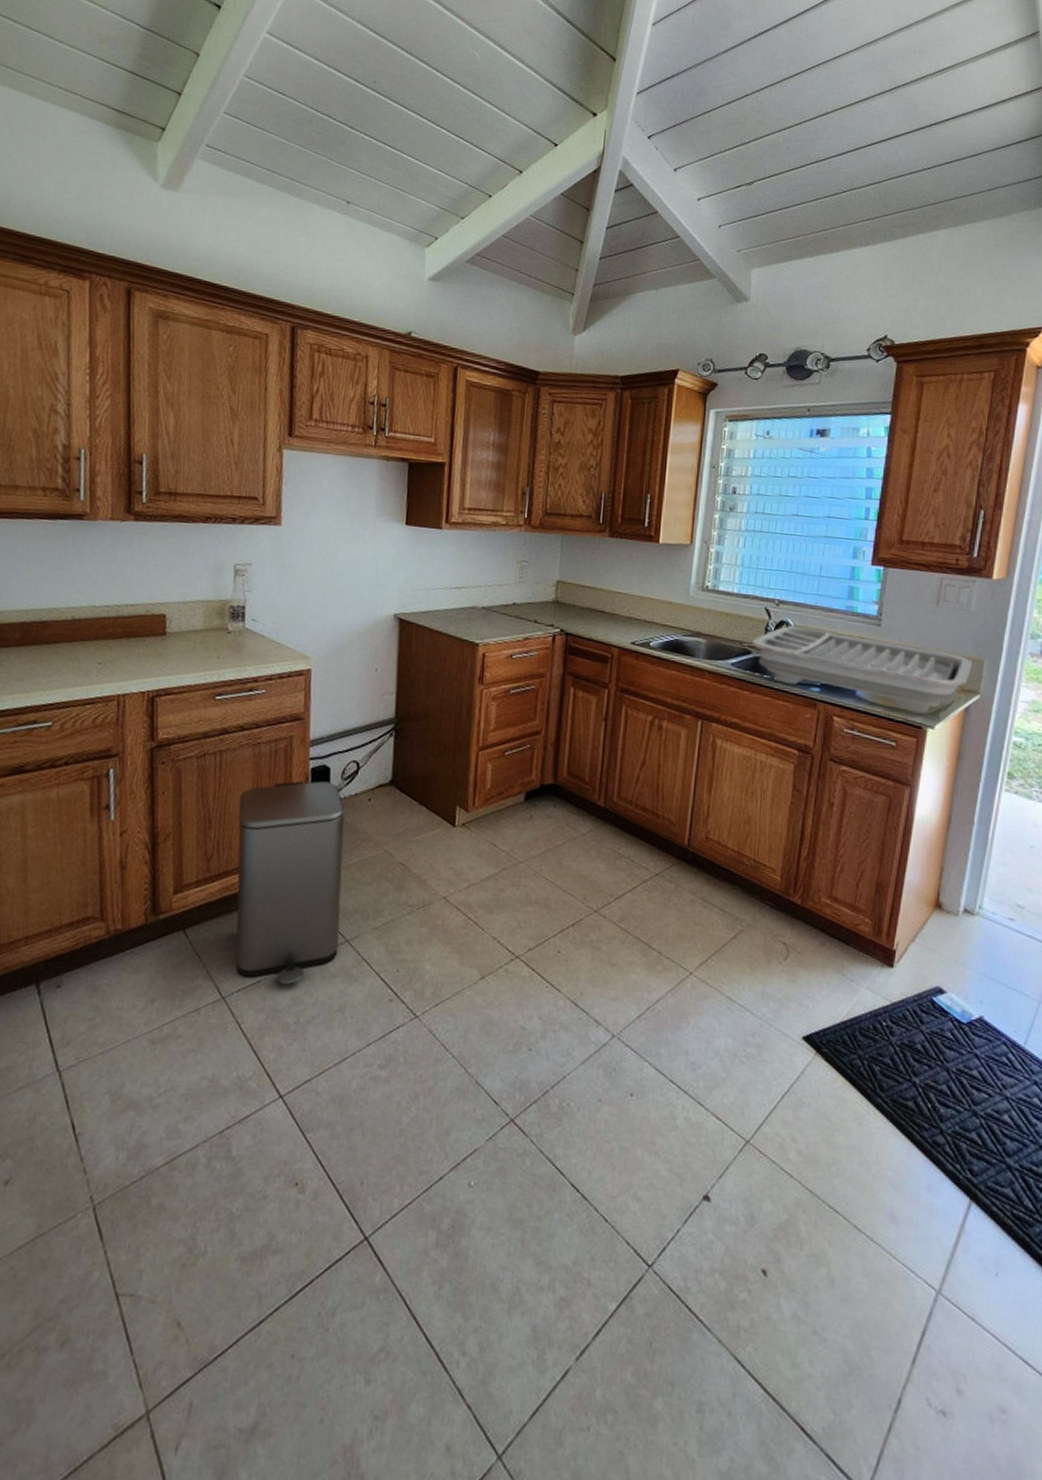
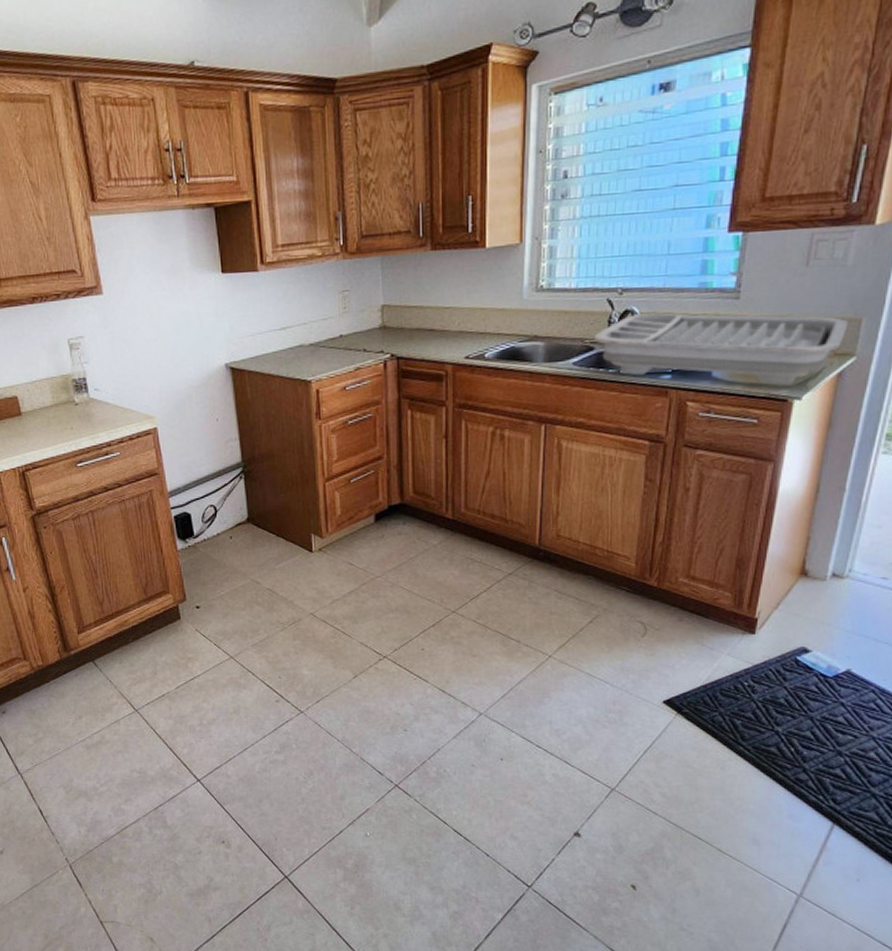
pedal bin: present [235,781,345,985] -> none [116,526,226,696]

